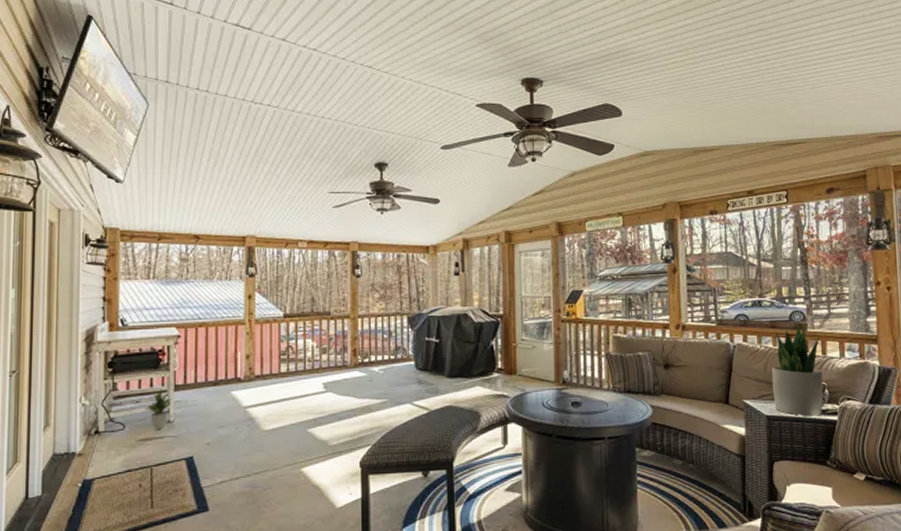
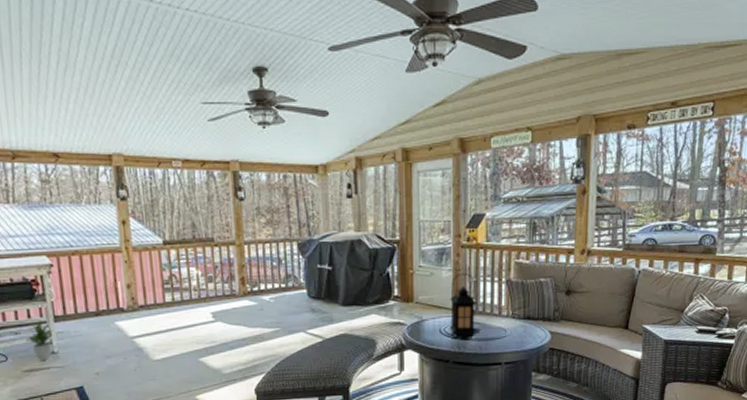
lantern: none [551,346,578,414] -> present [449,273,476,341]
planter: present [771,326,824,417] -> none [673,251,729,341]

